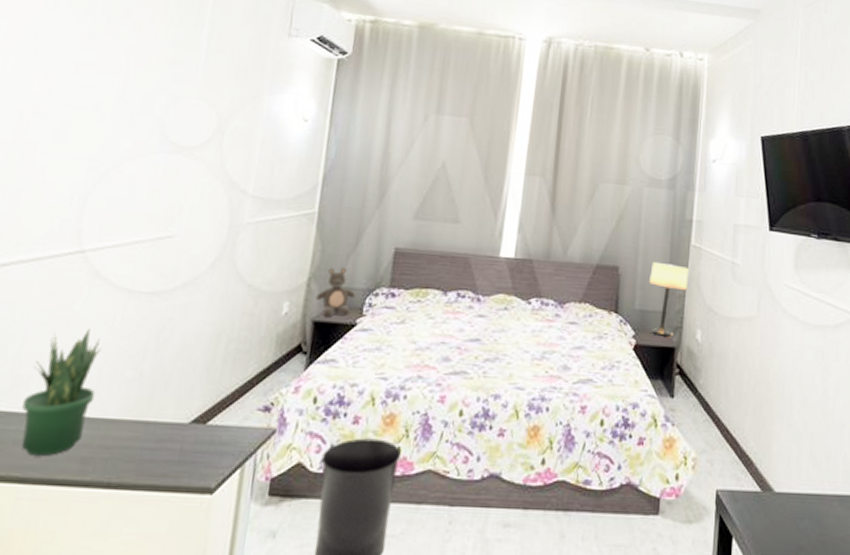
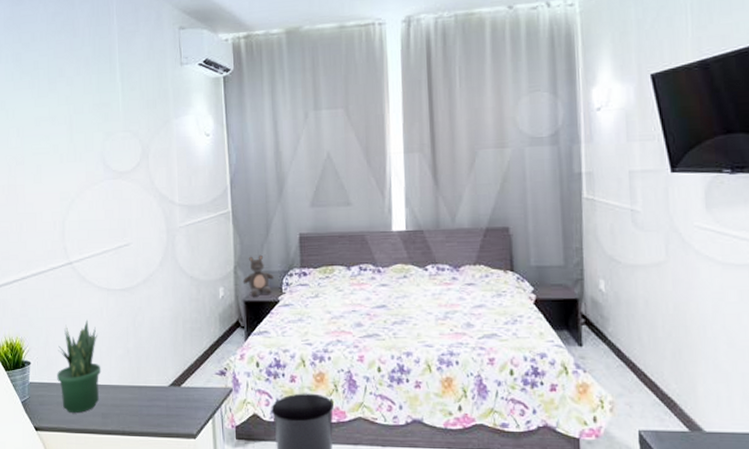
table lamp: present [649,261,690,337] -> none [542,218,585,289]

